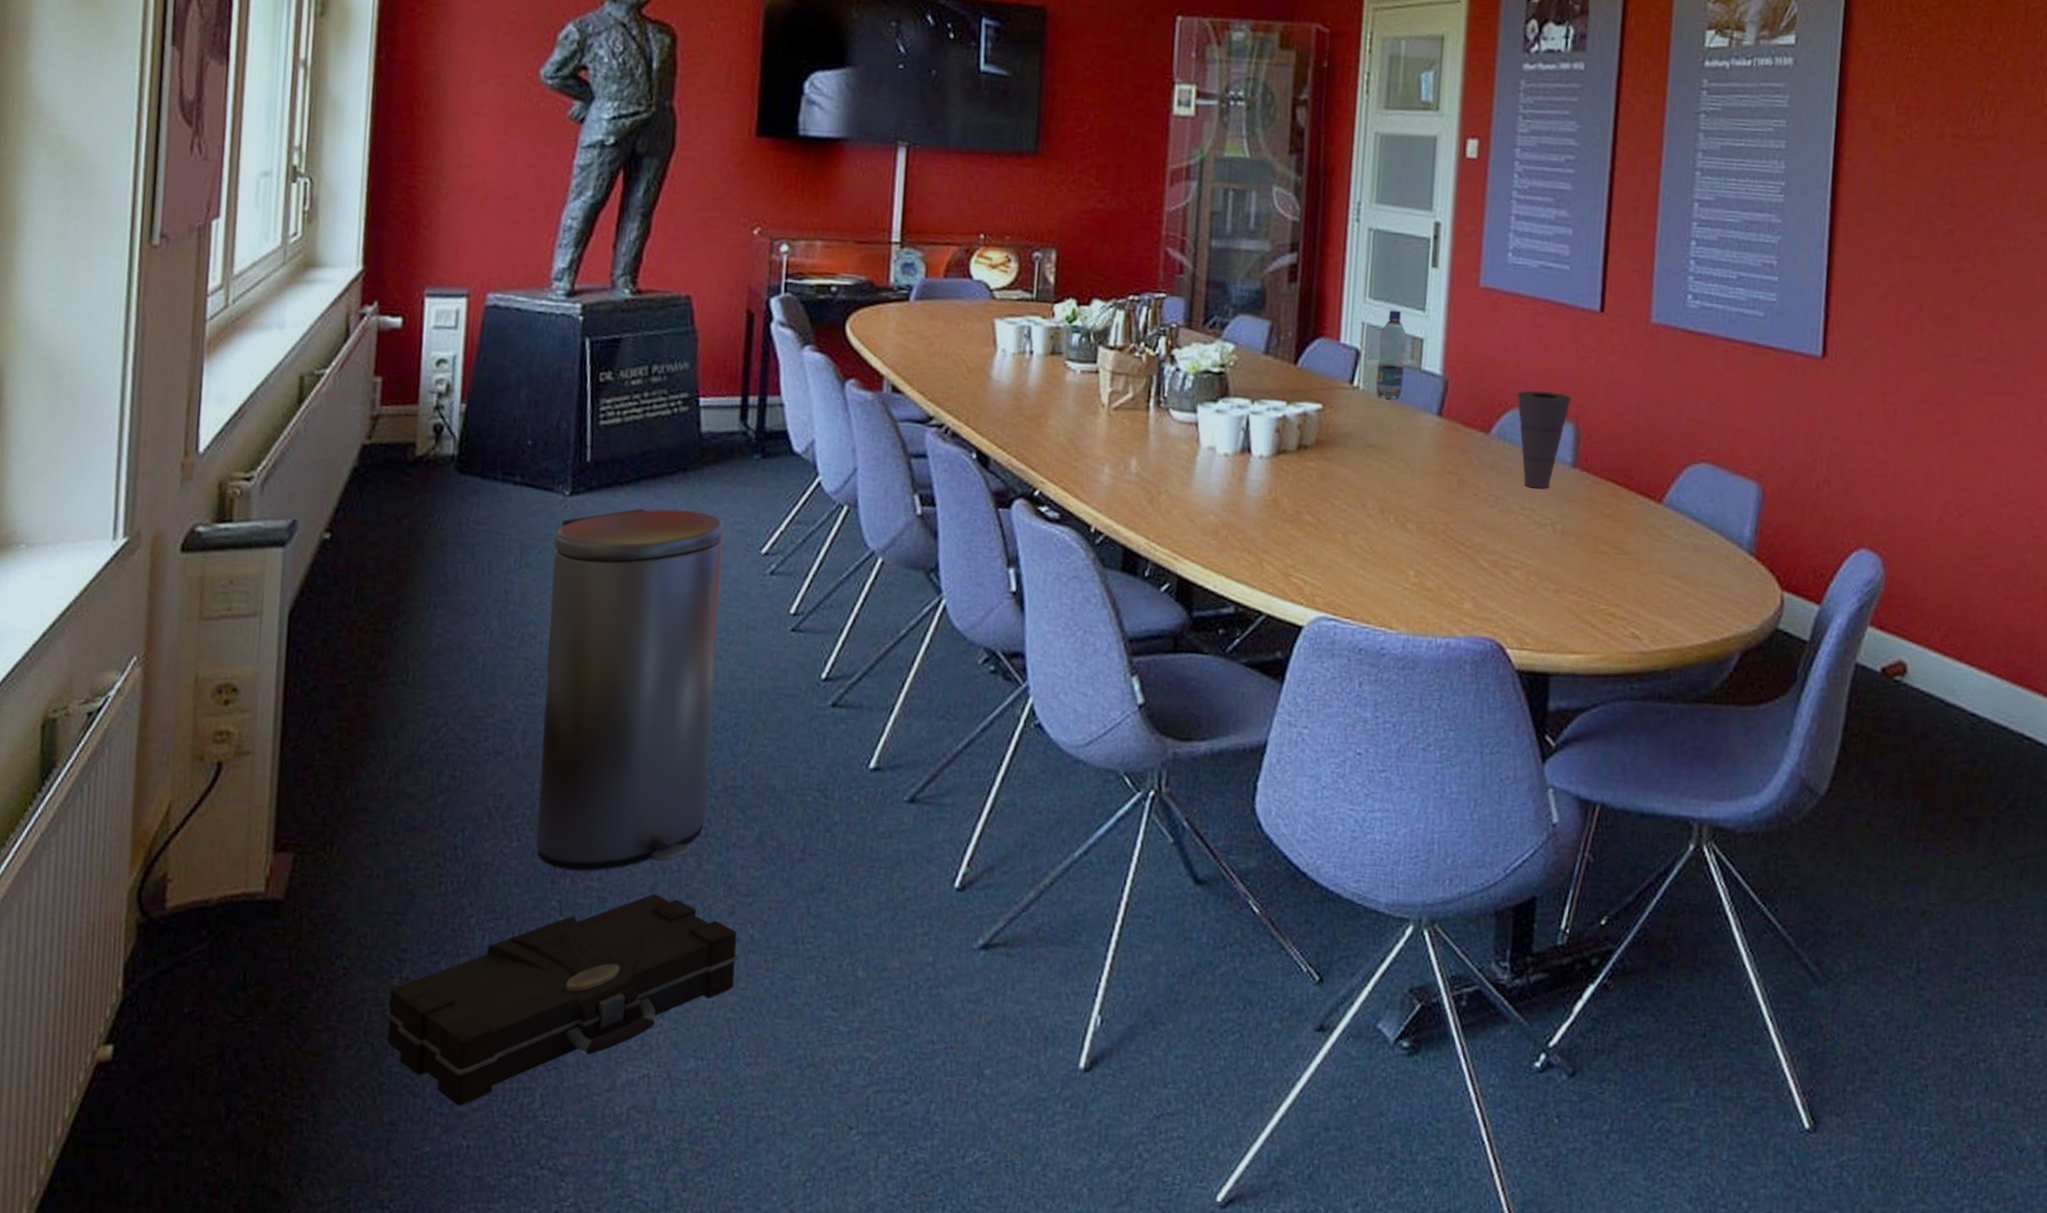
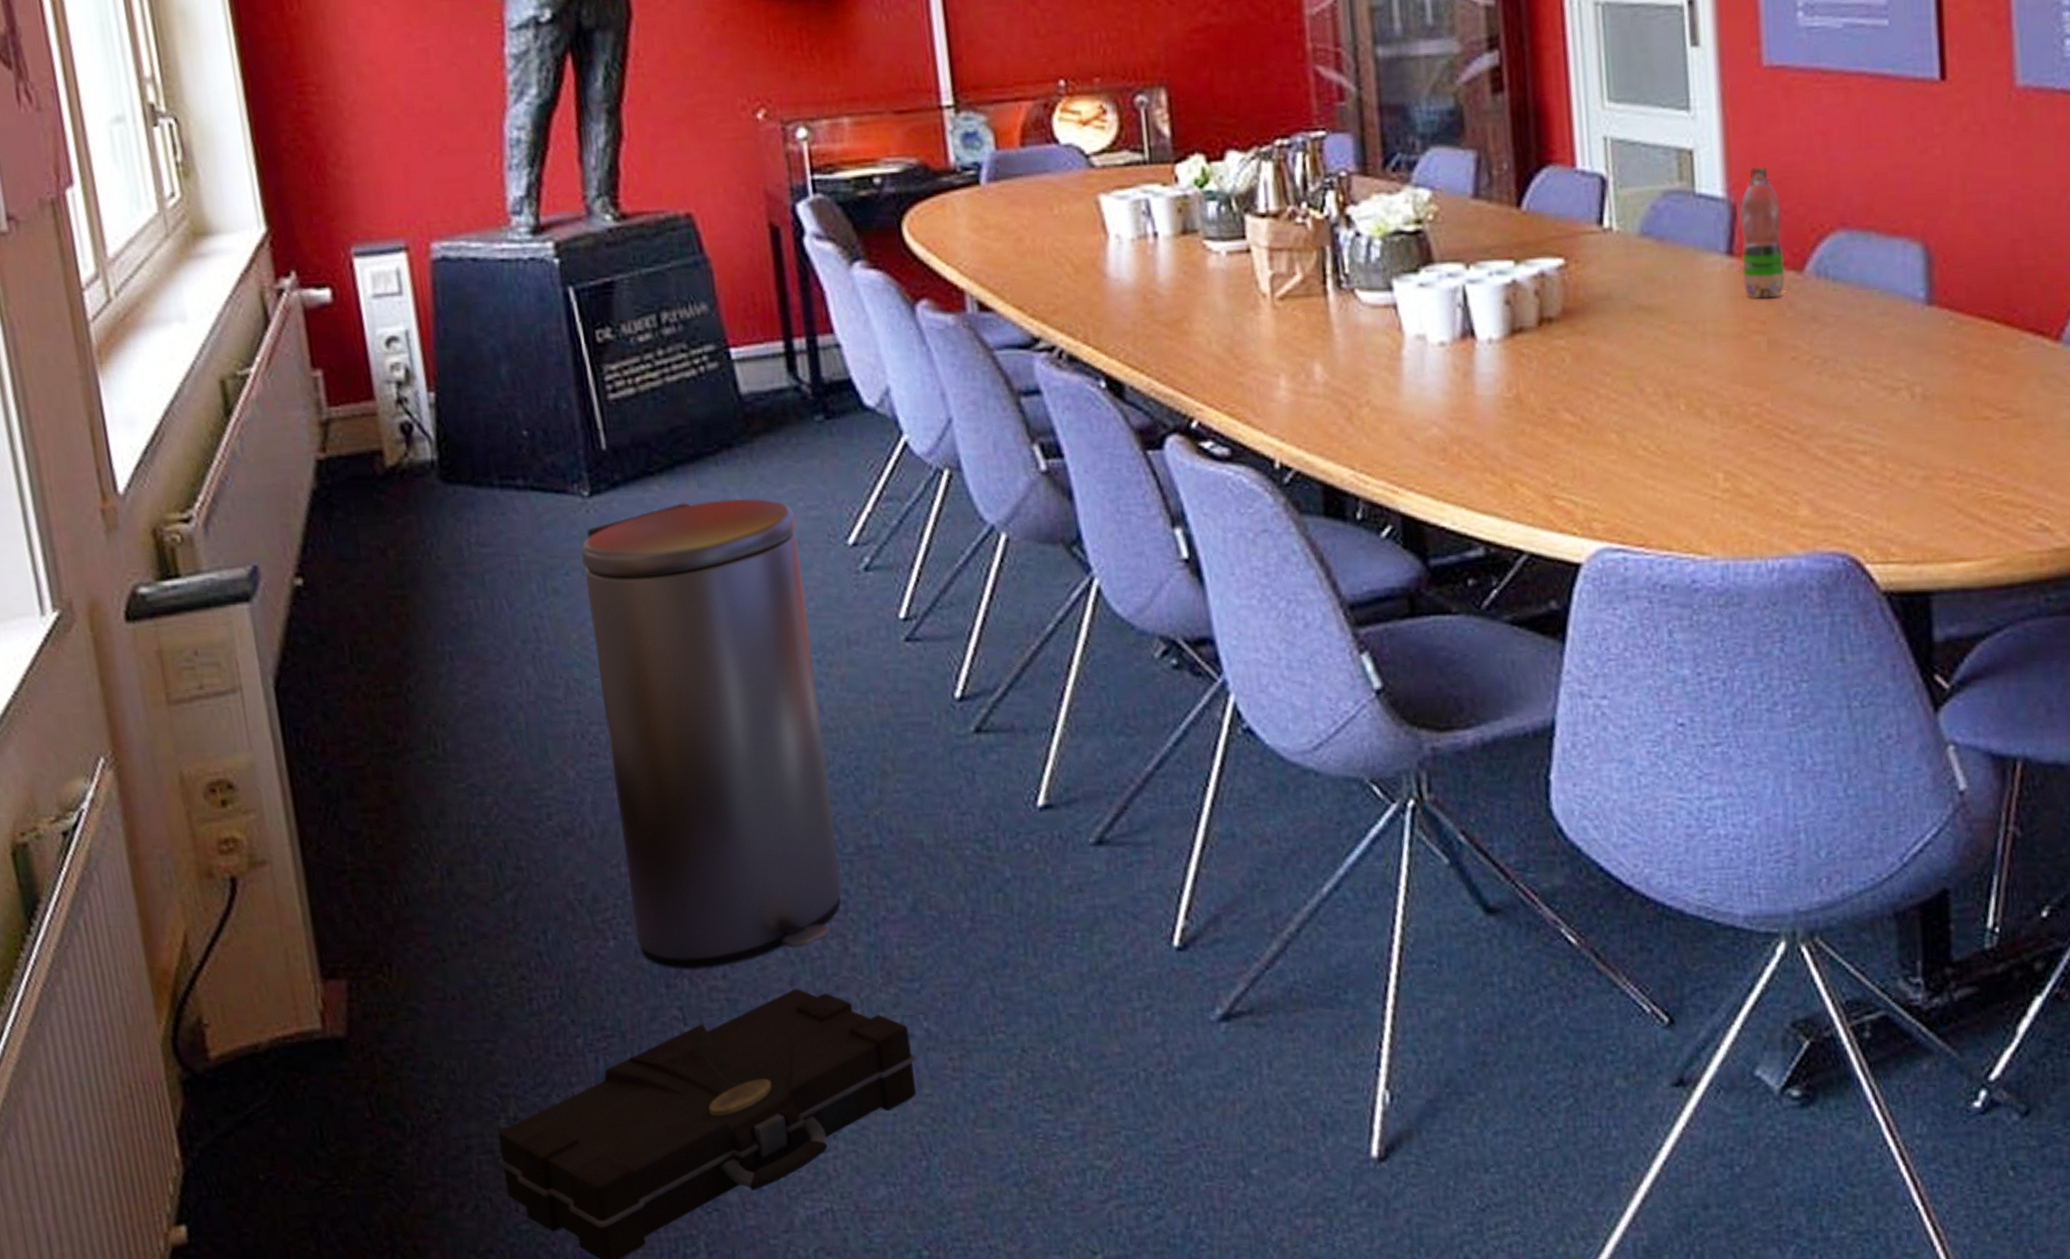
bottle: present [1375,310,1406,400] -> none [1631,113,1673,241]
bottle: none [1446,356,1480,450] -> present [1739,166,1785,299]
cup: present [1517,390,1571,489] -> none [1837,201,1914,341]

